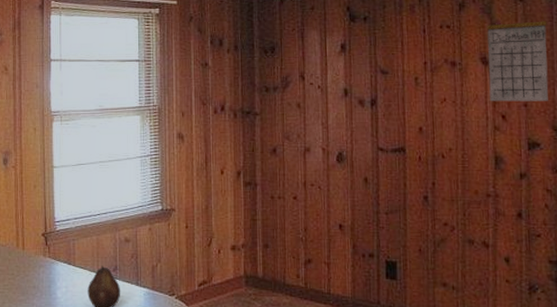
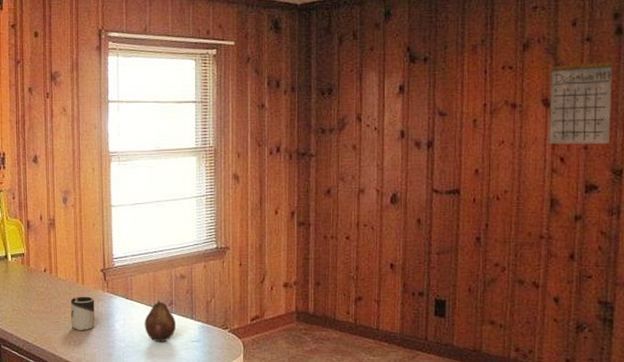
cup: none [10,262,36,299] -> present [70,296,95,330]

